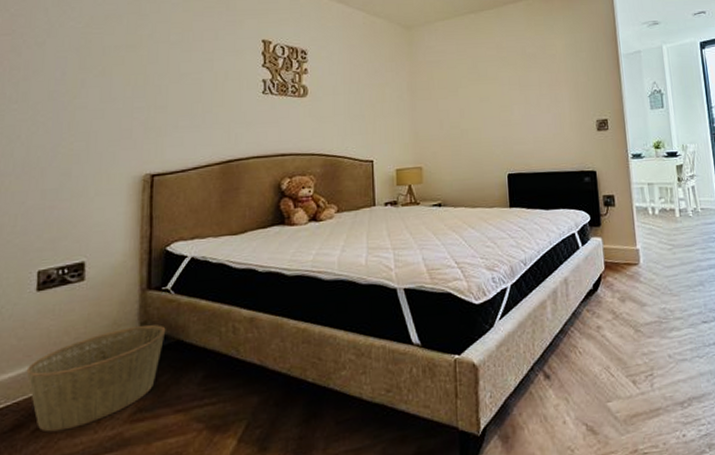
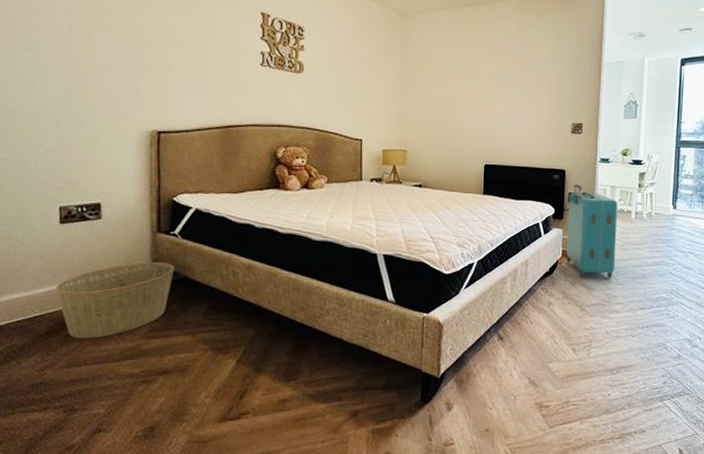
suitcase: none [604,185,667,293] -> present [566,184,618,278]

